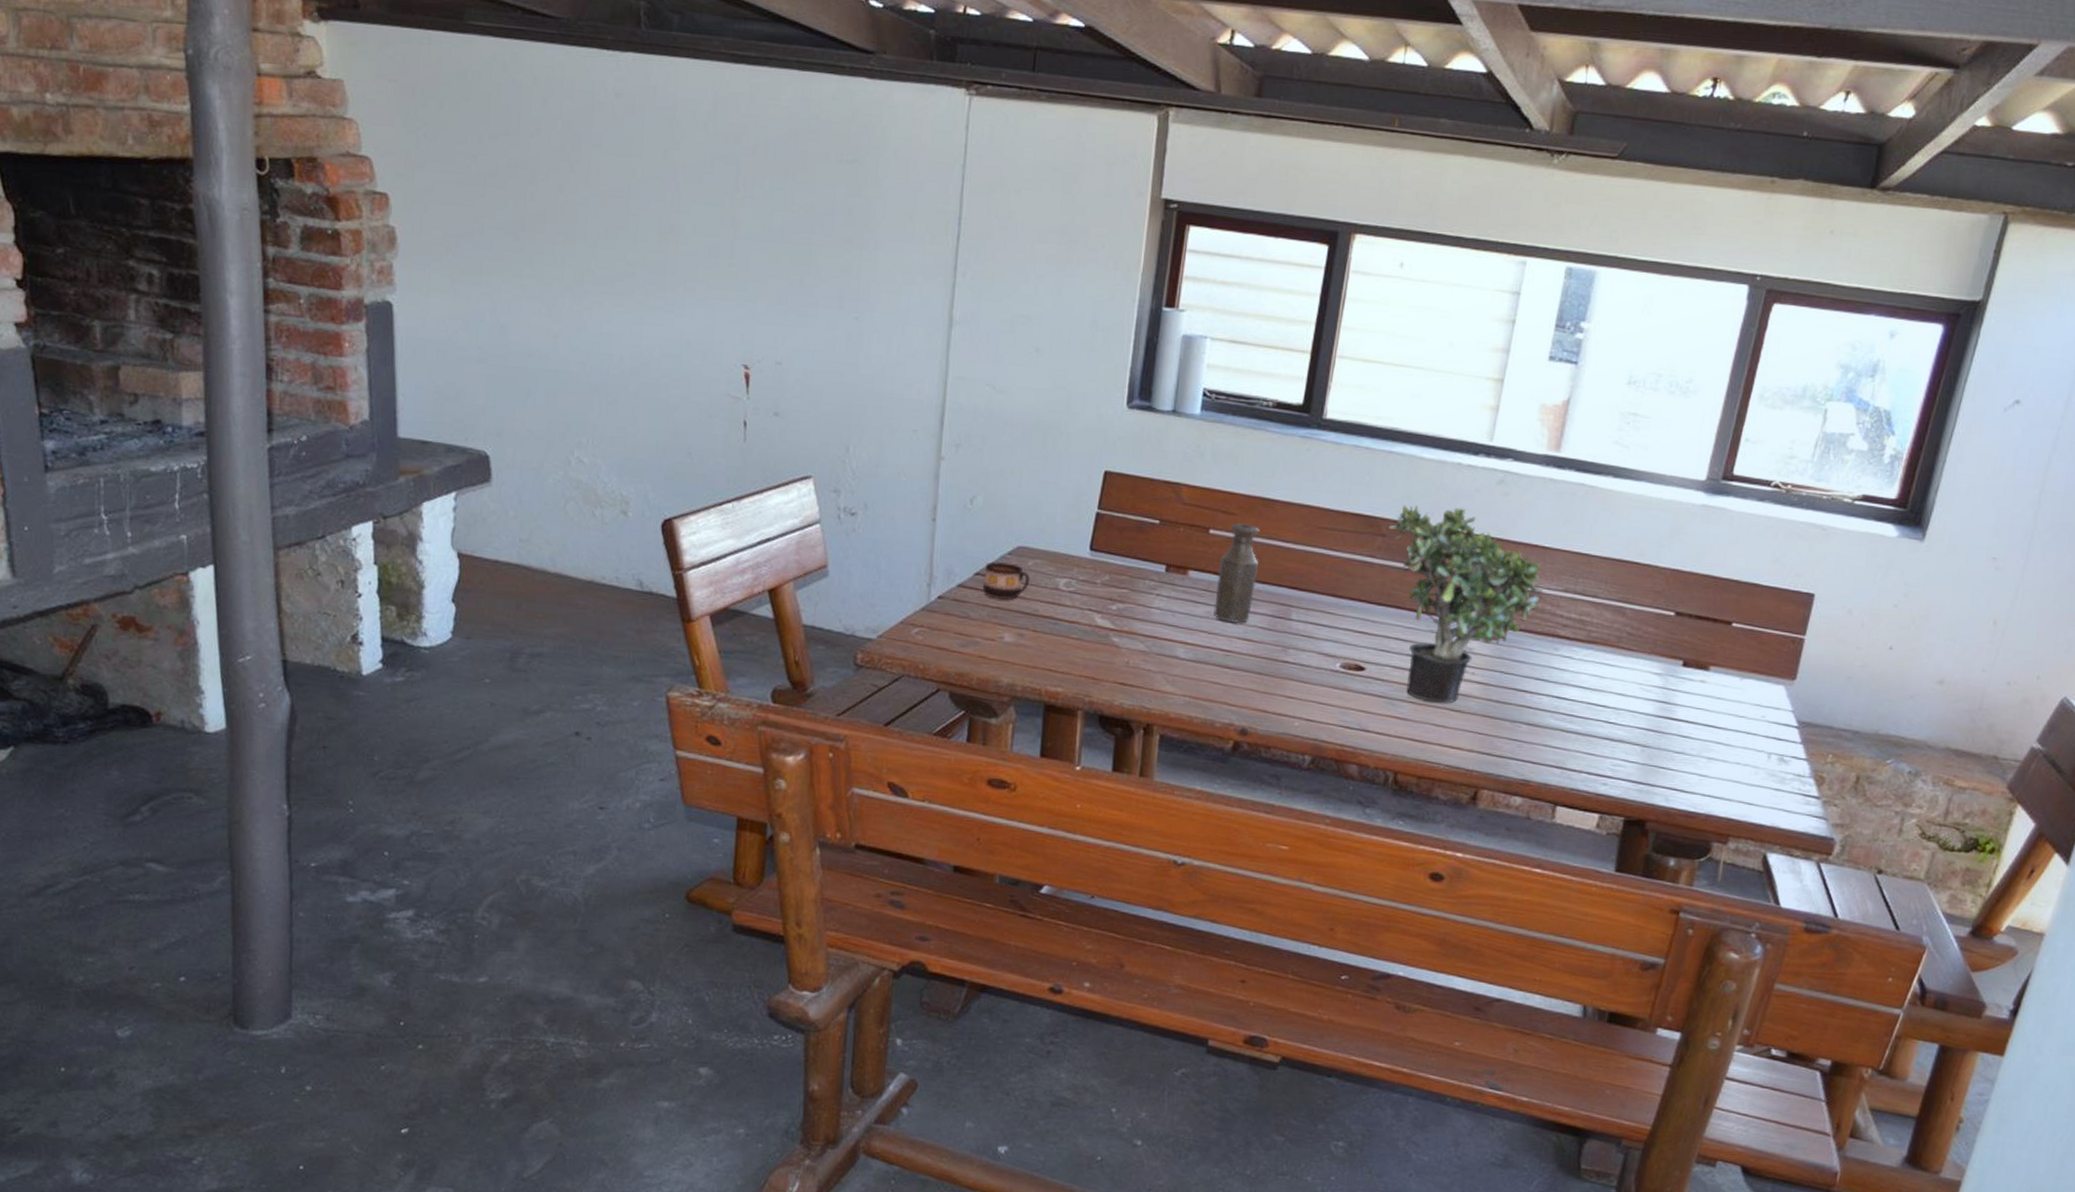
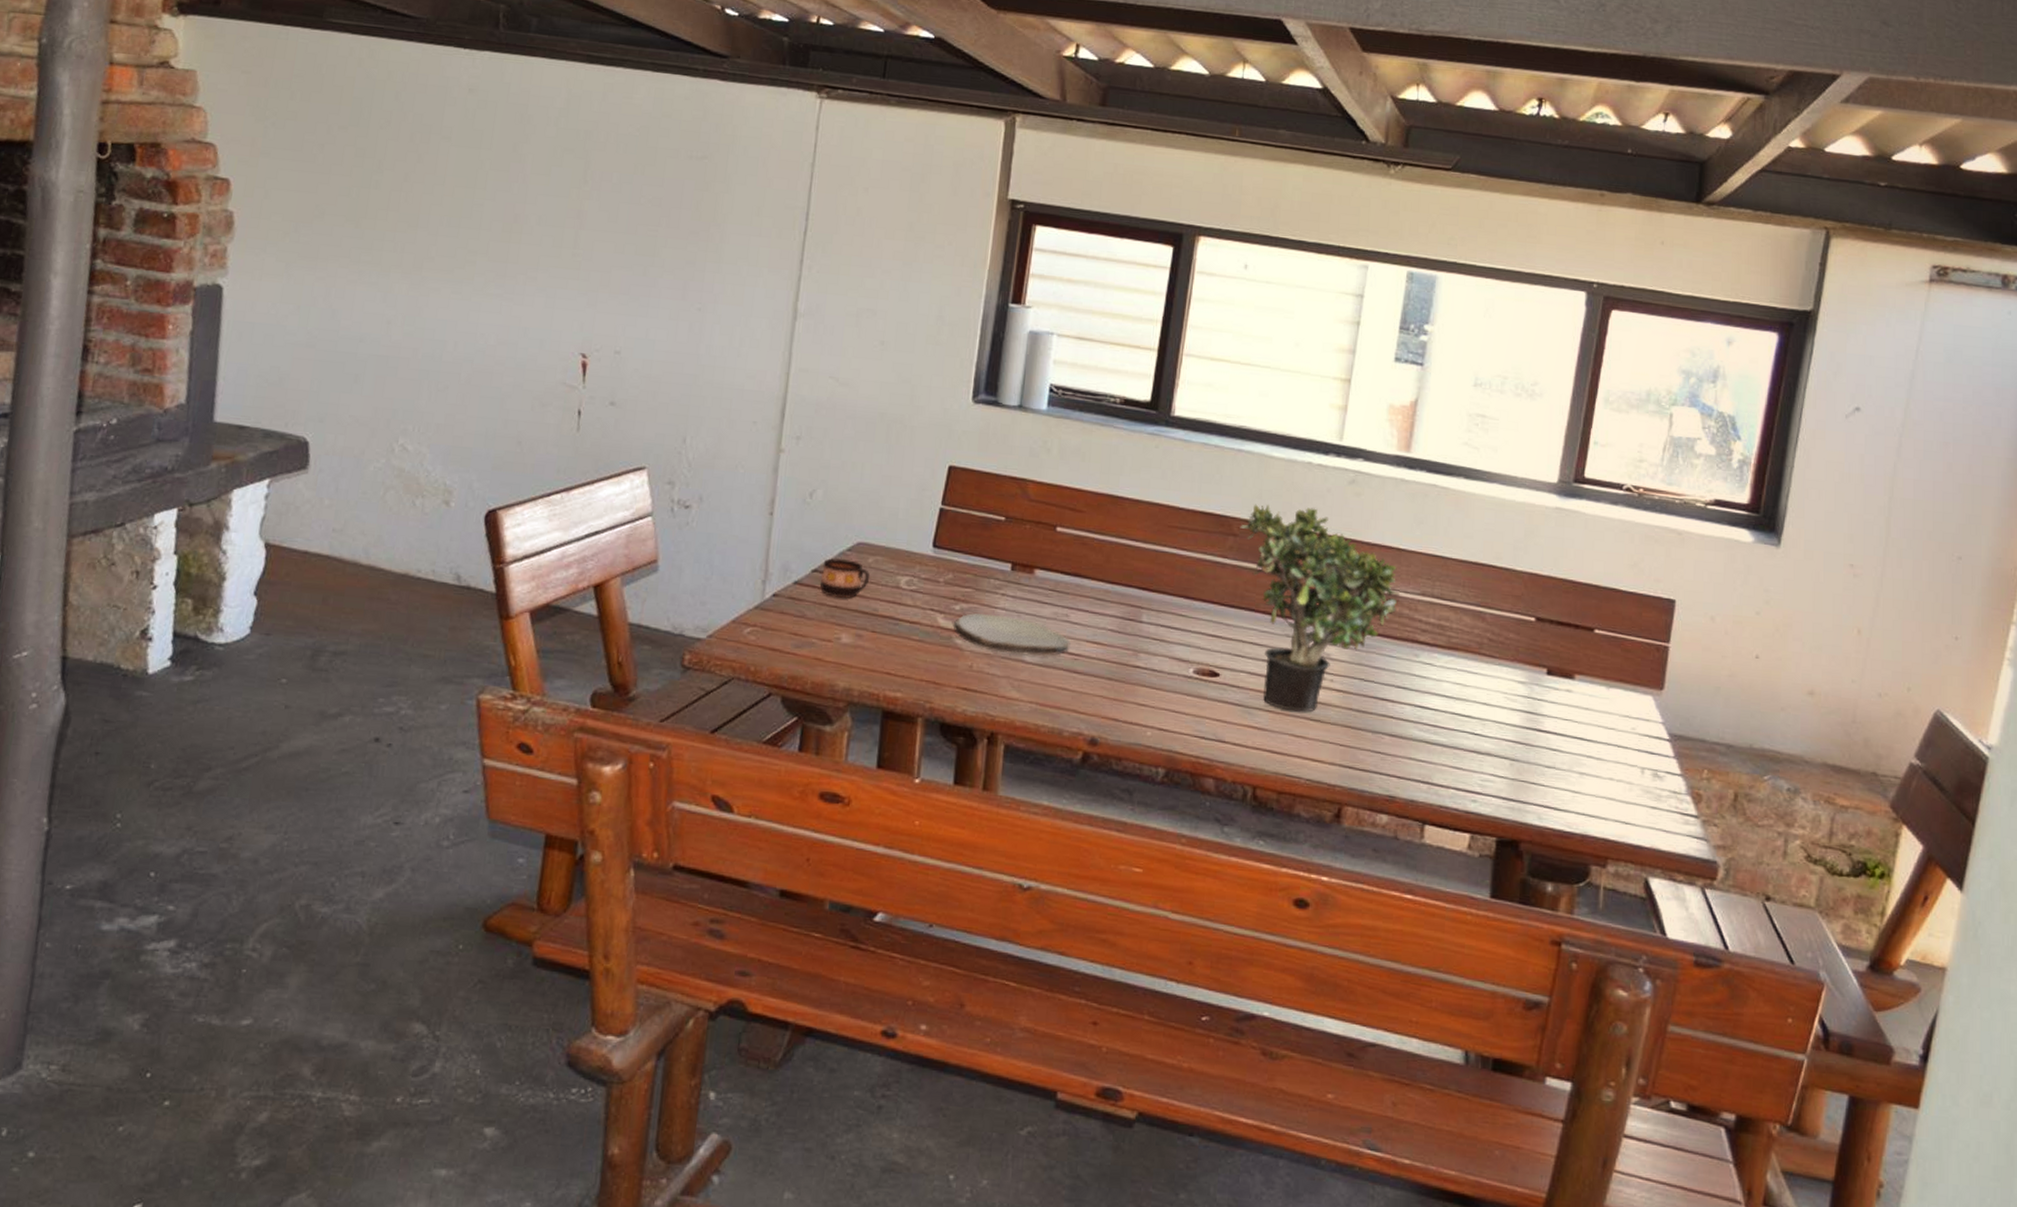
plate: none [1110,612,1223,654] -> present [953,613,1071,657]
bottle: present [1213,523,1260,624] -> none [1061,520,1108,626]

